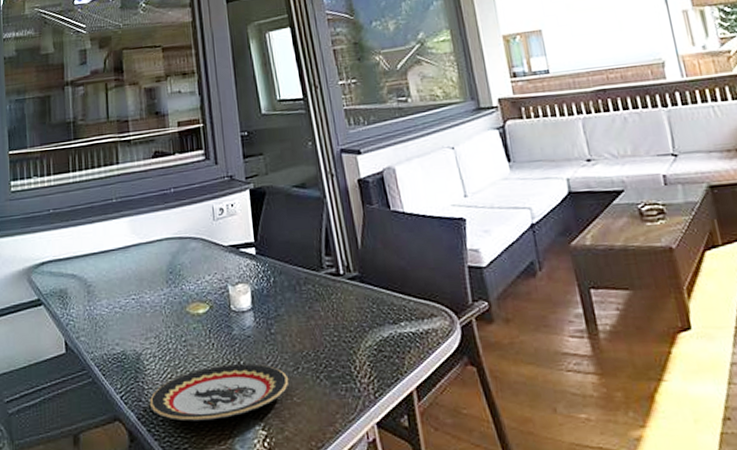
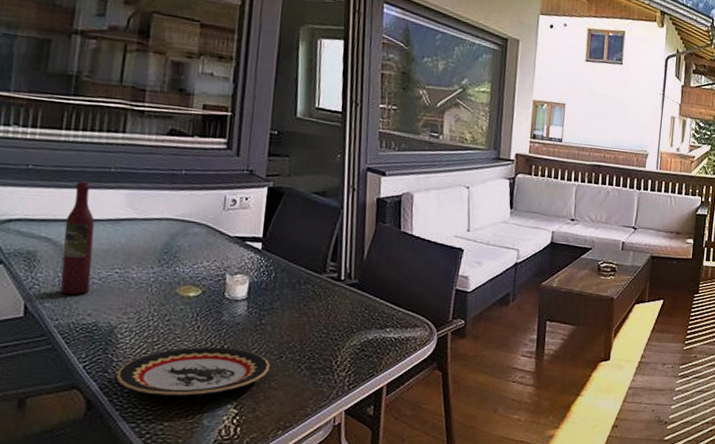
wine bottle: none [85,216,114,327] -> present [61,181,95,295]

